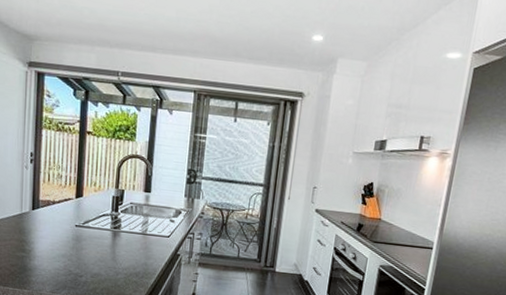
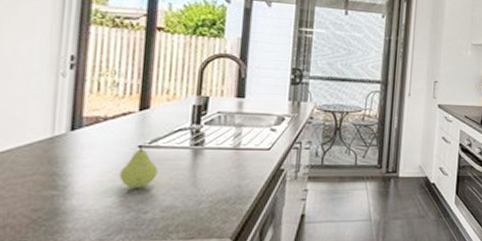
fruit: none [63,224,89,257] -> present [119,144,159,188]

